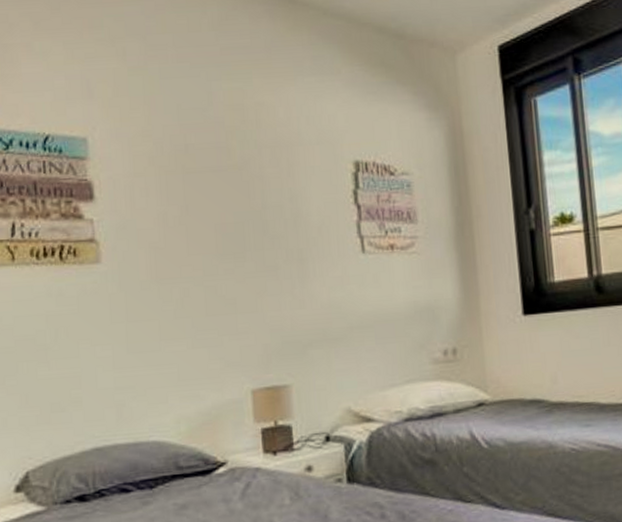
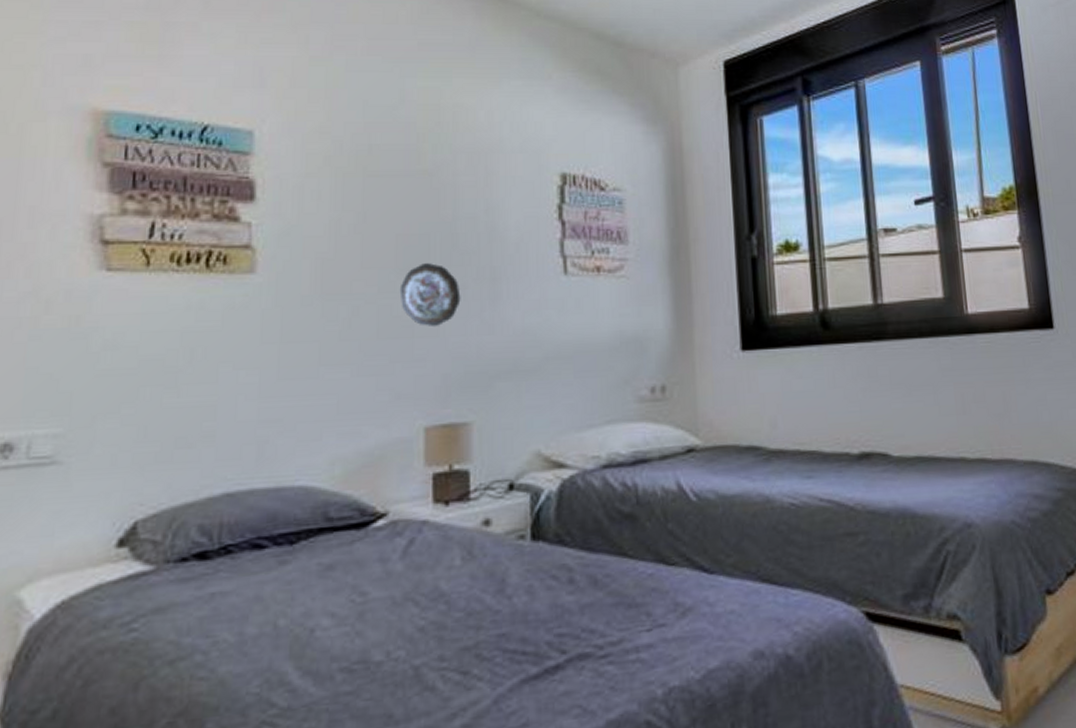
decorative plate: none [221,248,274,304] -> present [399,263,461,327]

